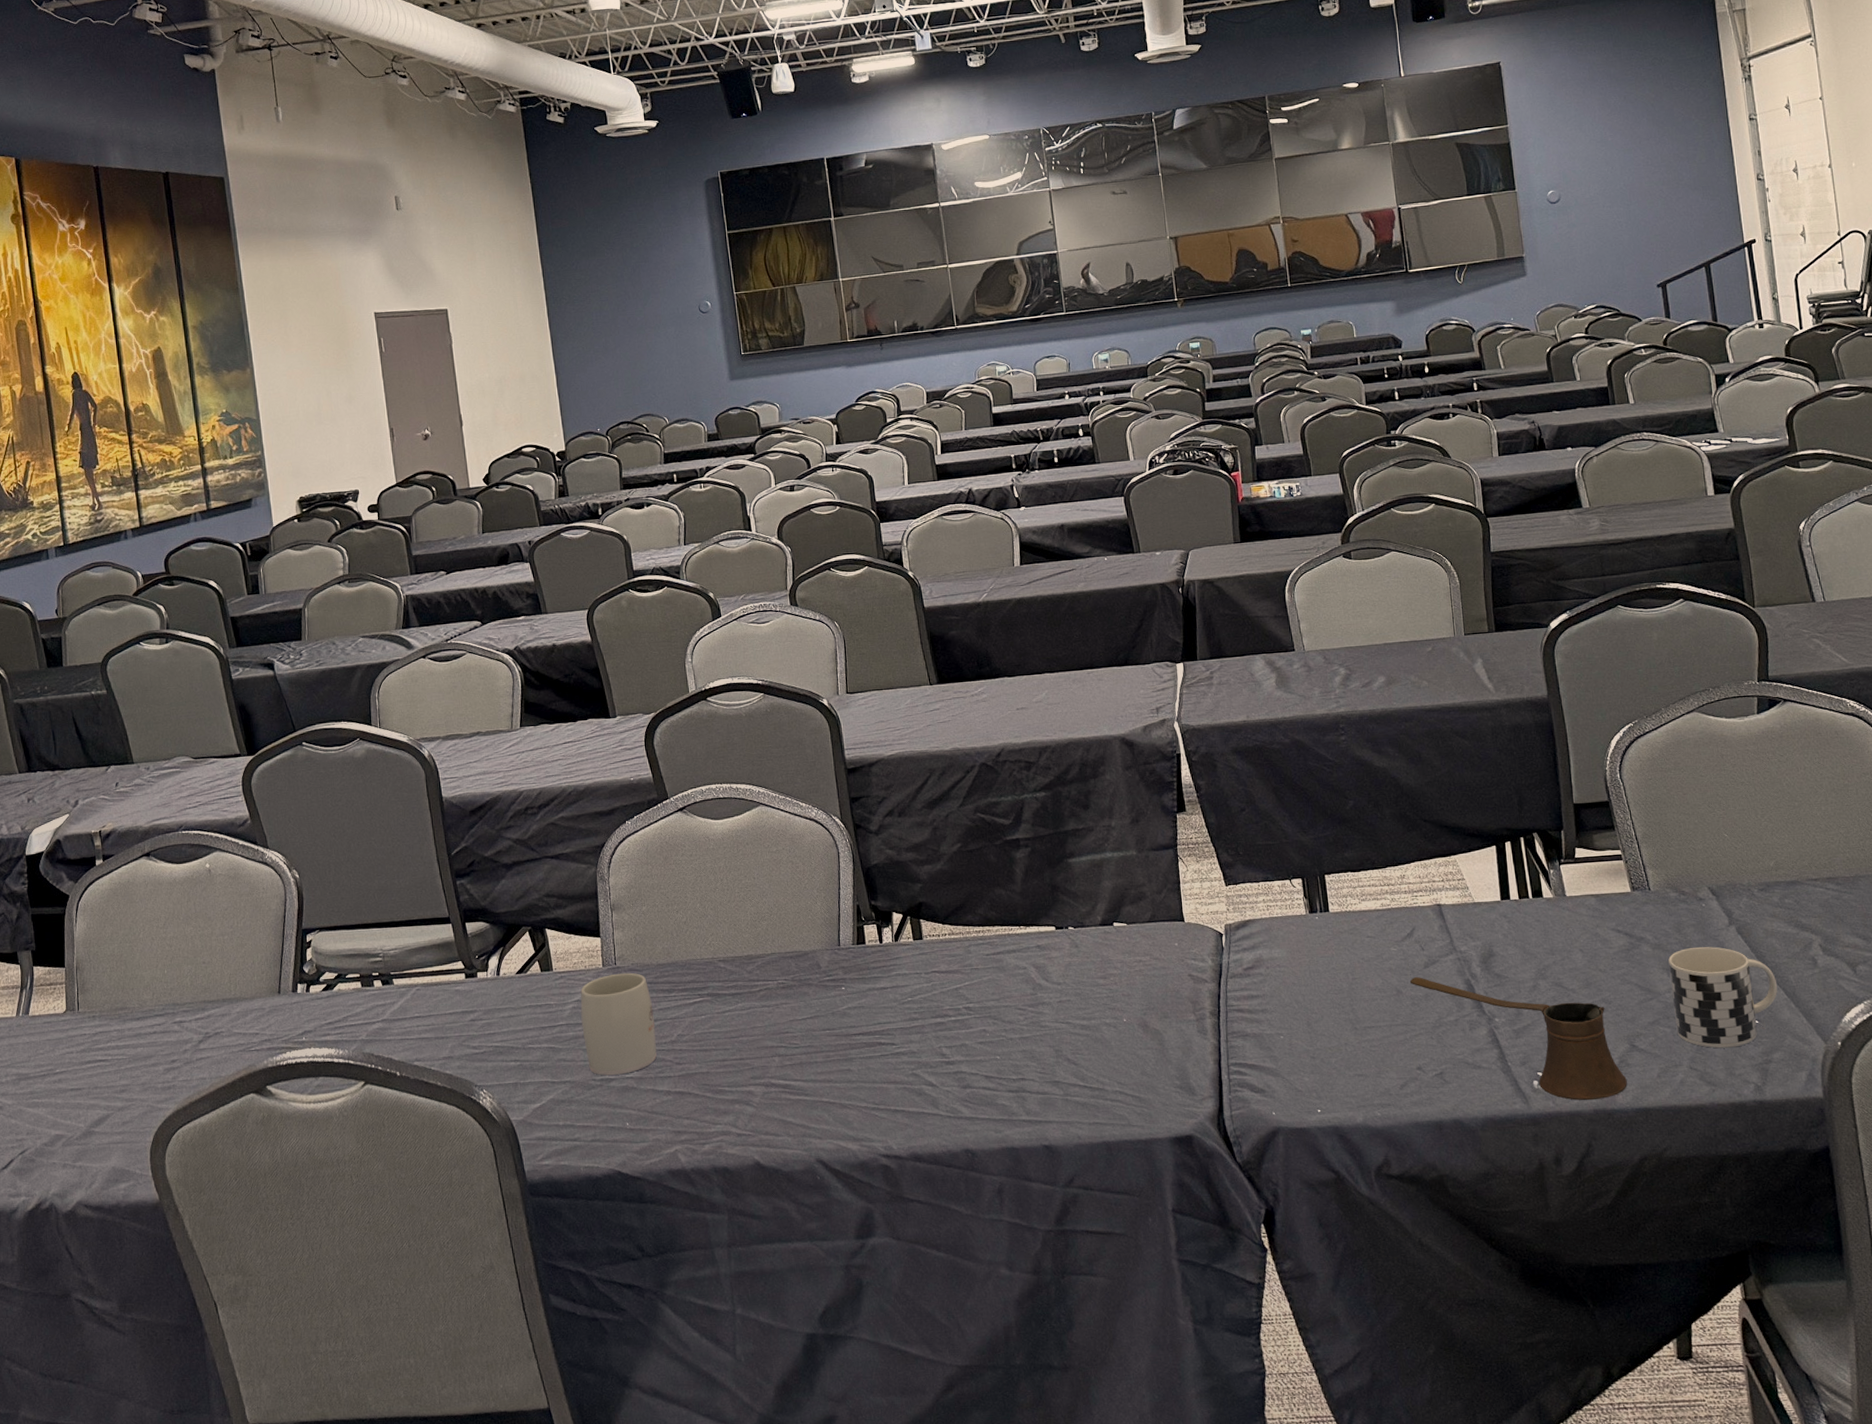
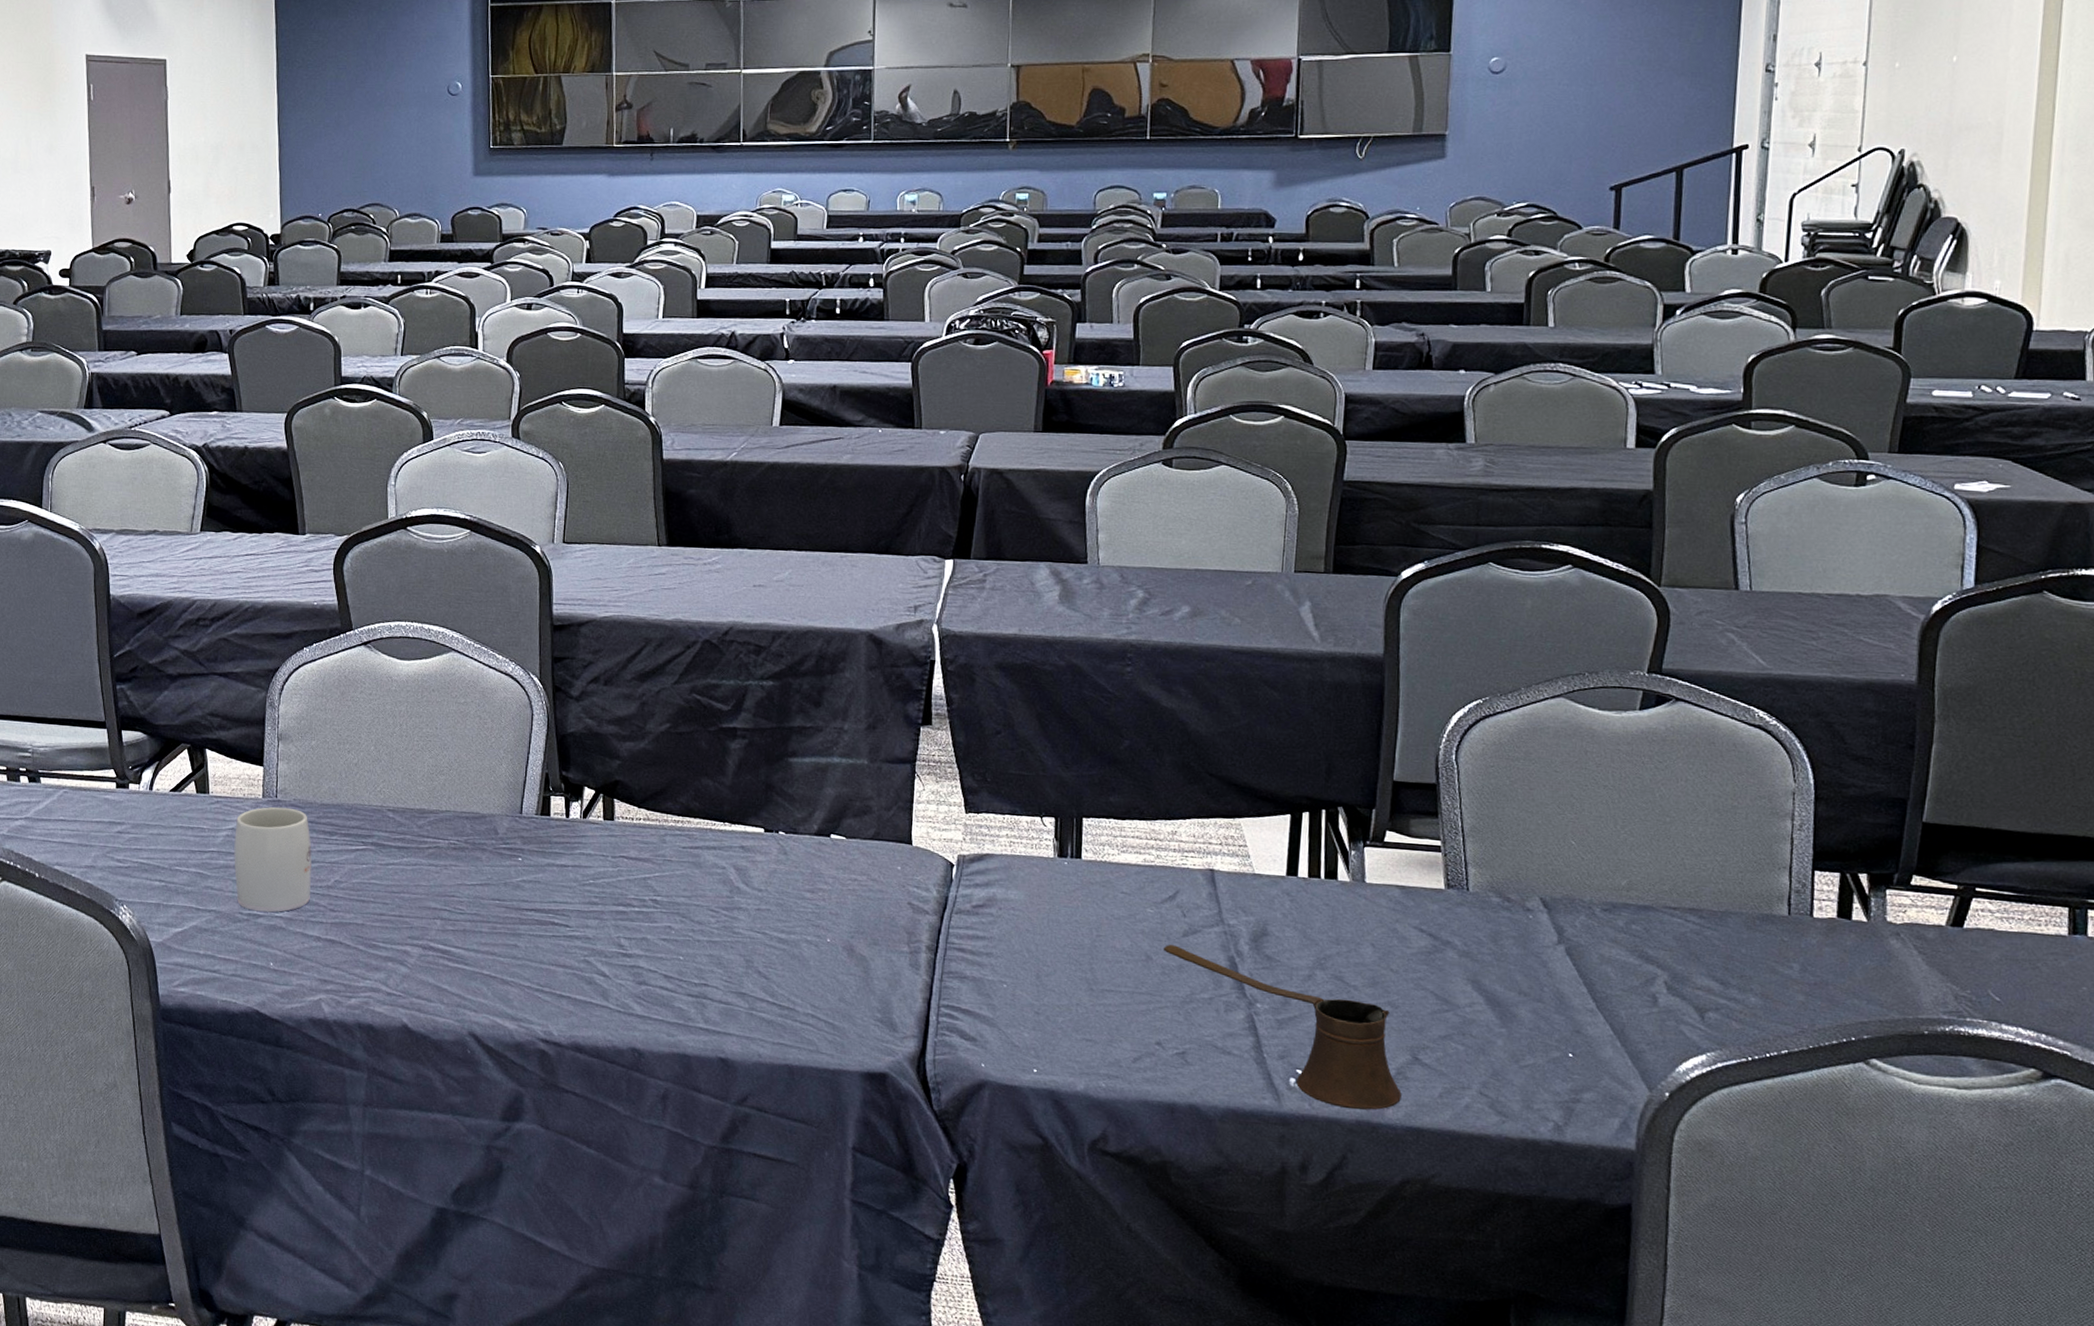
cup: present [1668,946,1778,1049] -> none [1471,961,1604,1079]

